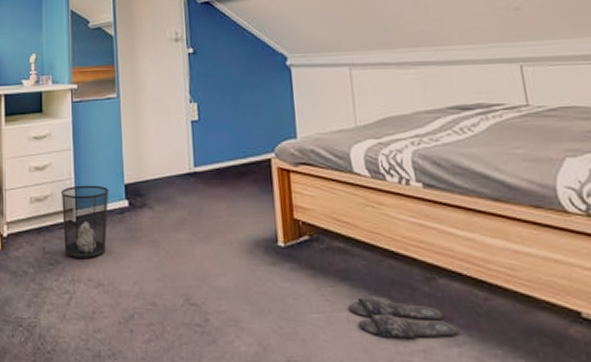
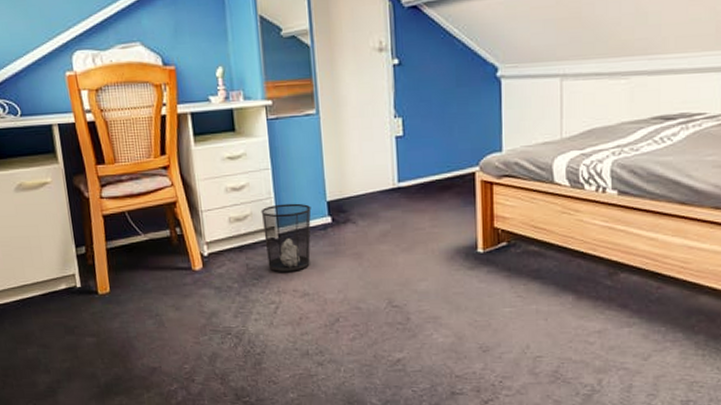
slippers: present [348,296,459,339] -> none [537,290,631,324]

